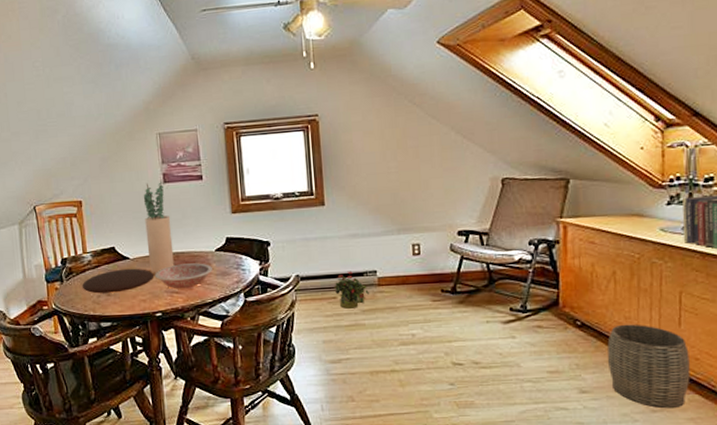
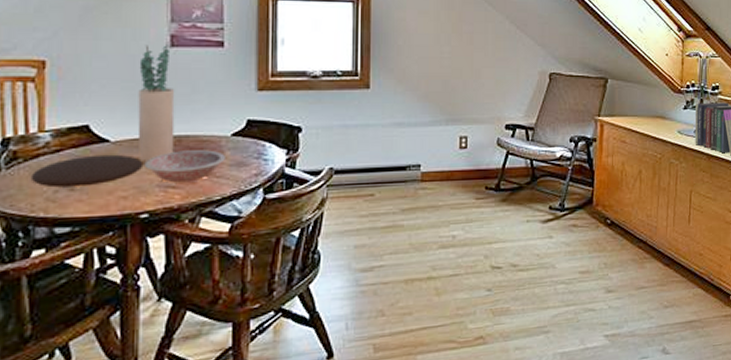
potted plant: present [334,271,369,309] -> none [372,164,410,208]
woven basket: present [607,324,690,409] -> none [630,221,695,304]

